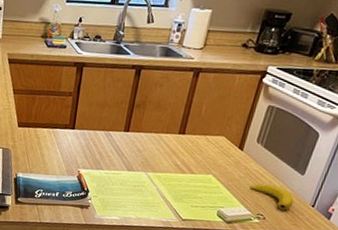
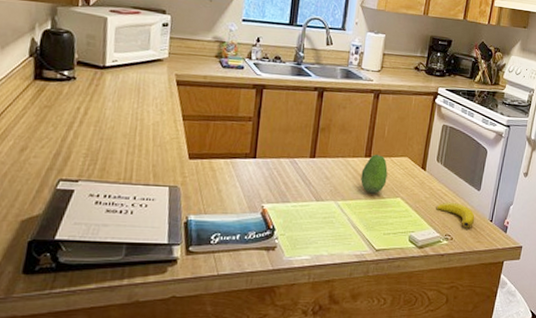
fruit: none [172,132,202,169] -> present [361,155,388,194]

